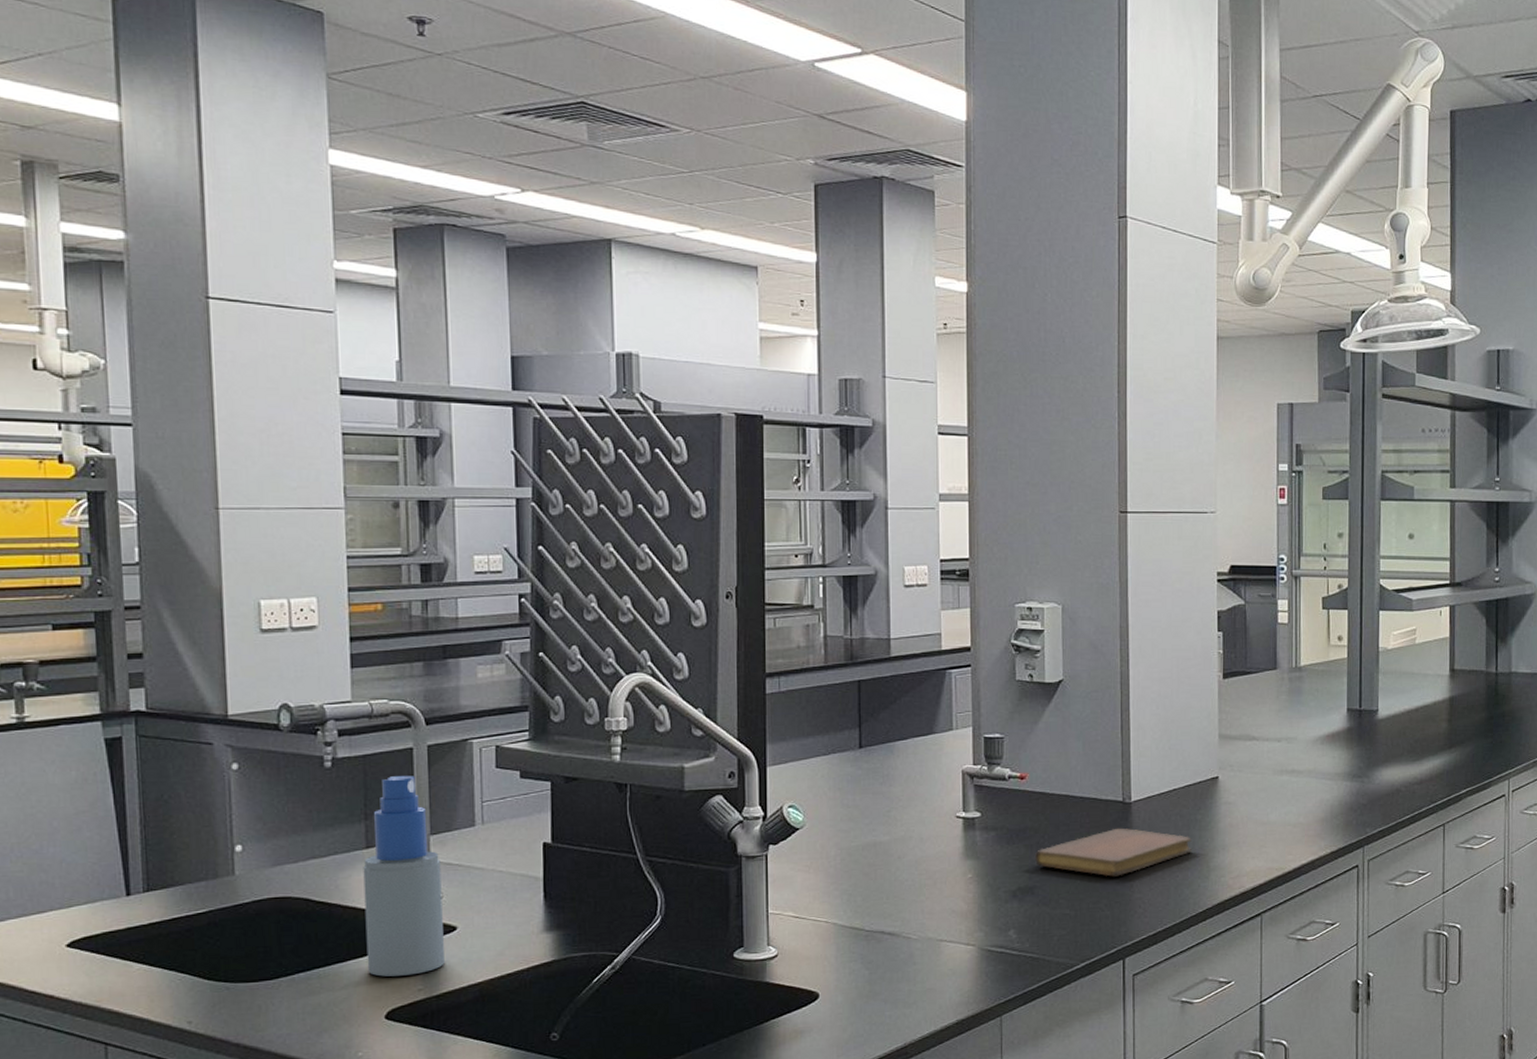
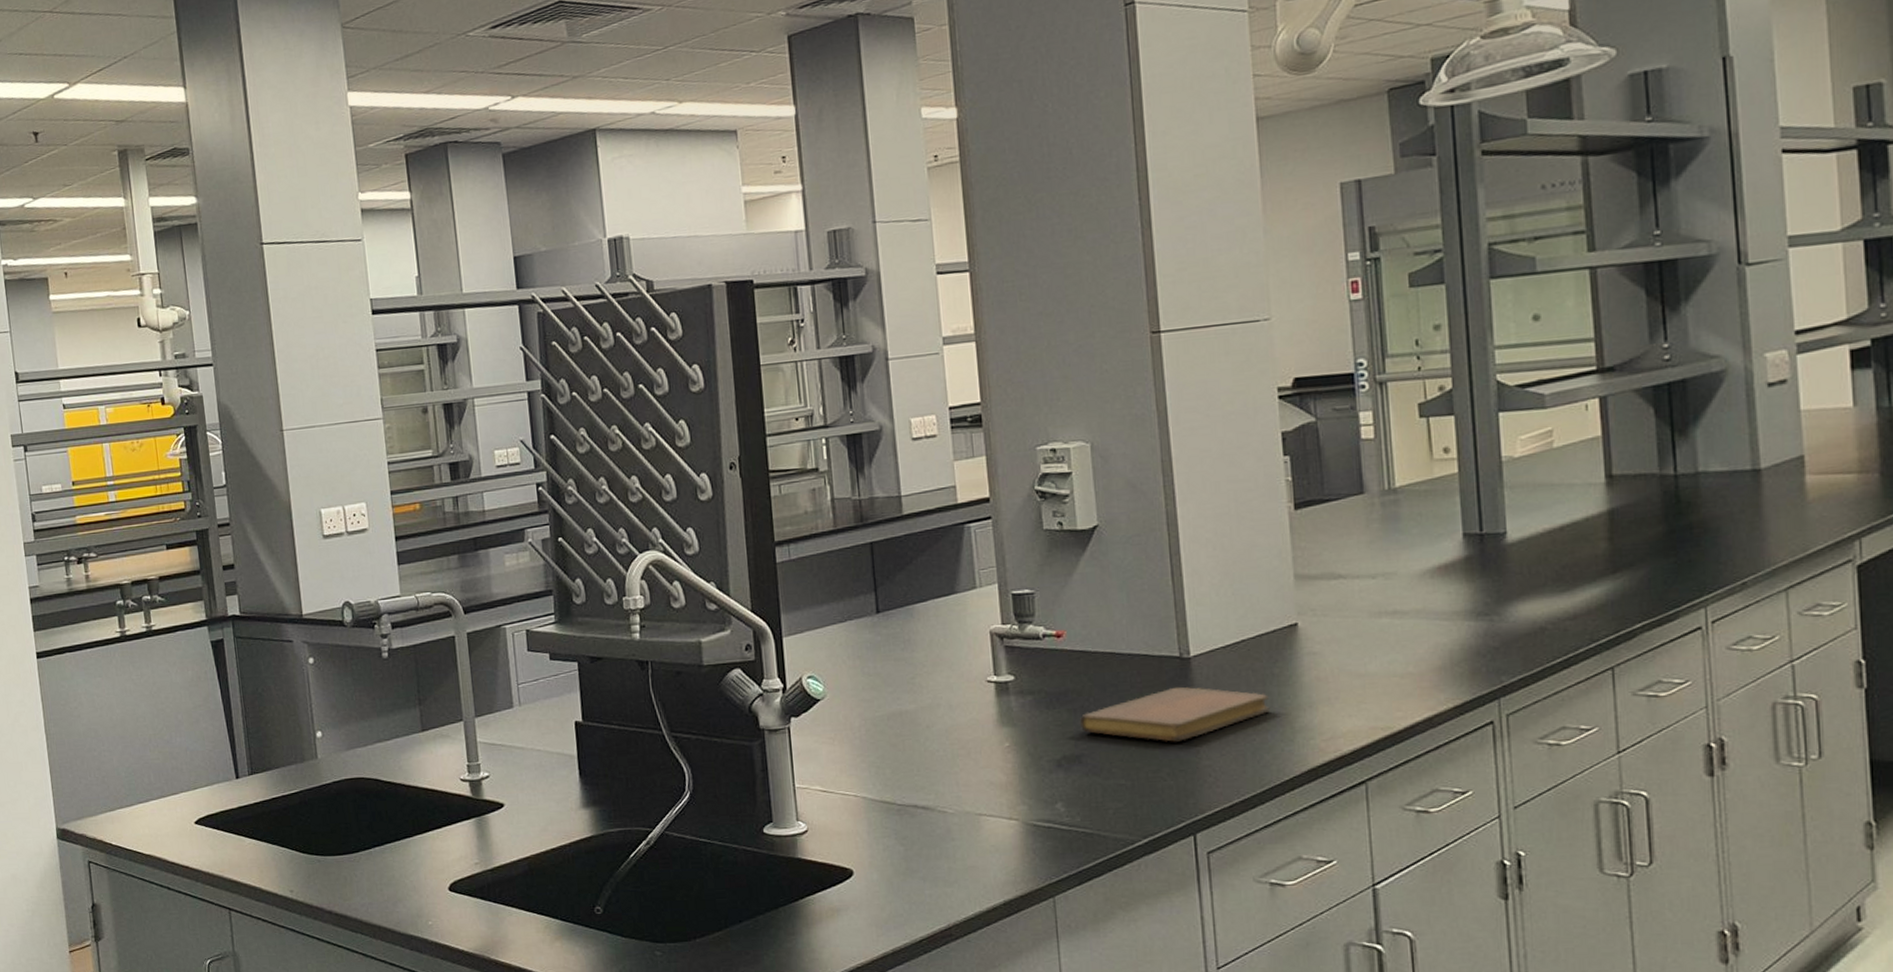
spray bottle: present [363,776,444,977] -> none [420,662,496,851]

